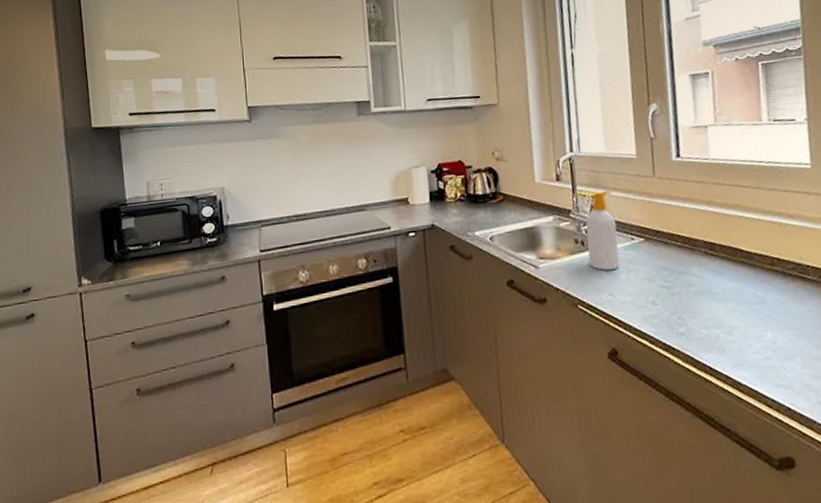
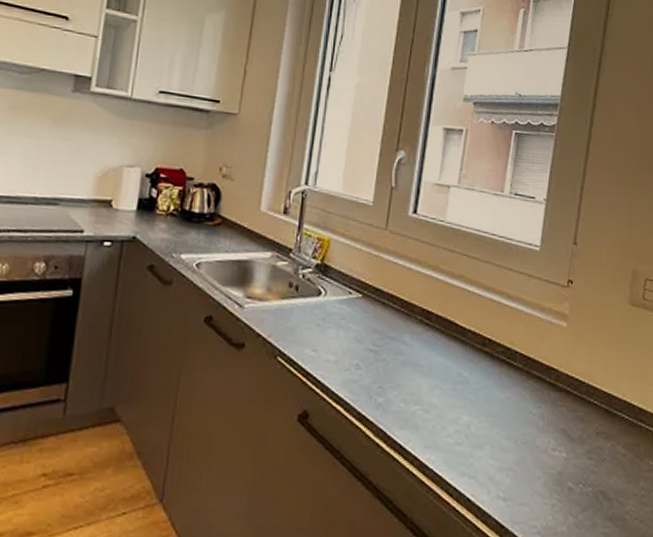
soap bottle: present [585,191,620,270] -> none [299,235,339,323]

